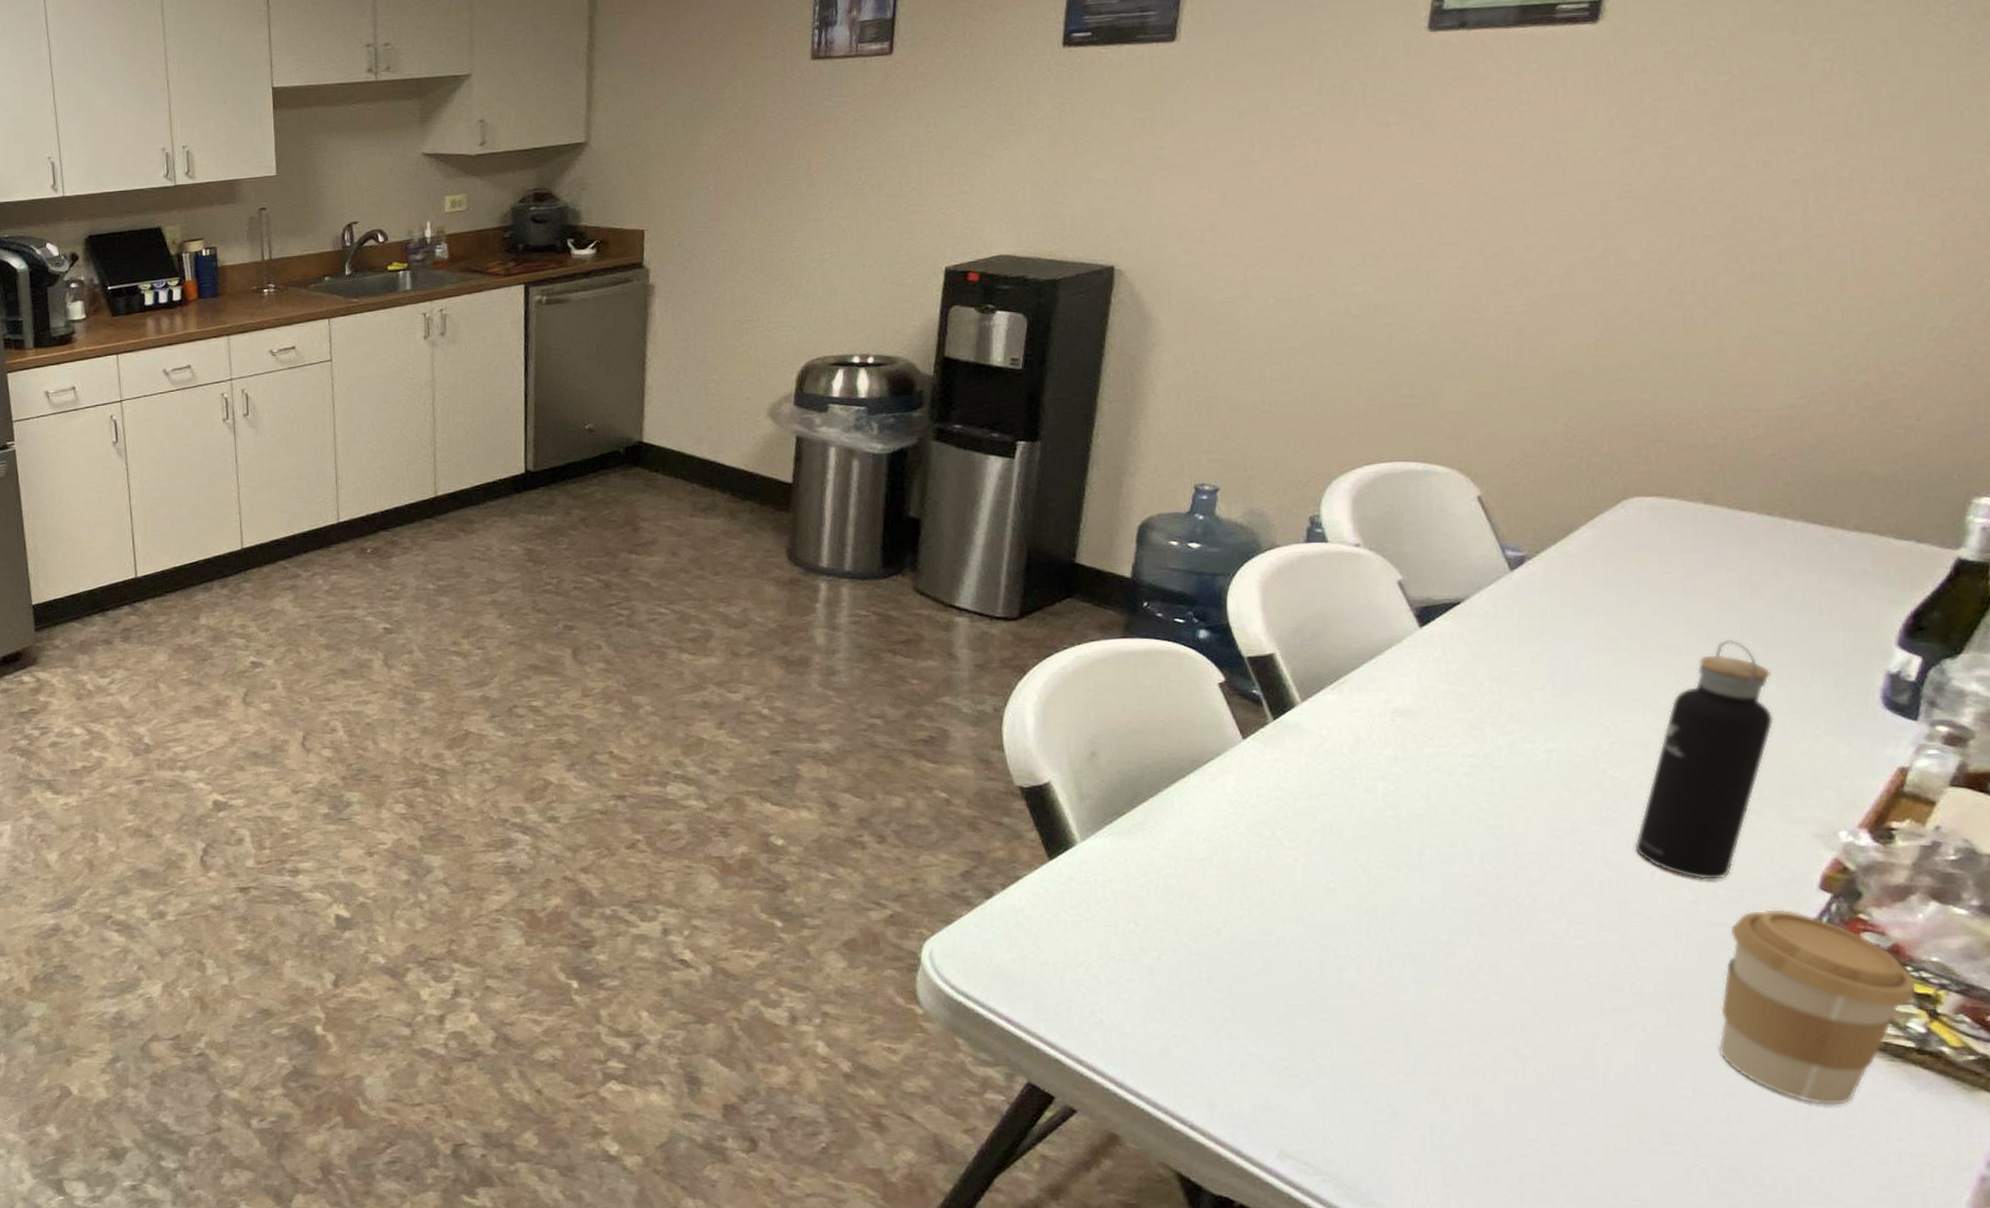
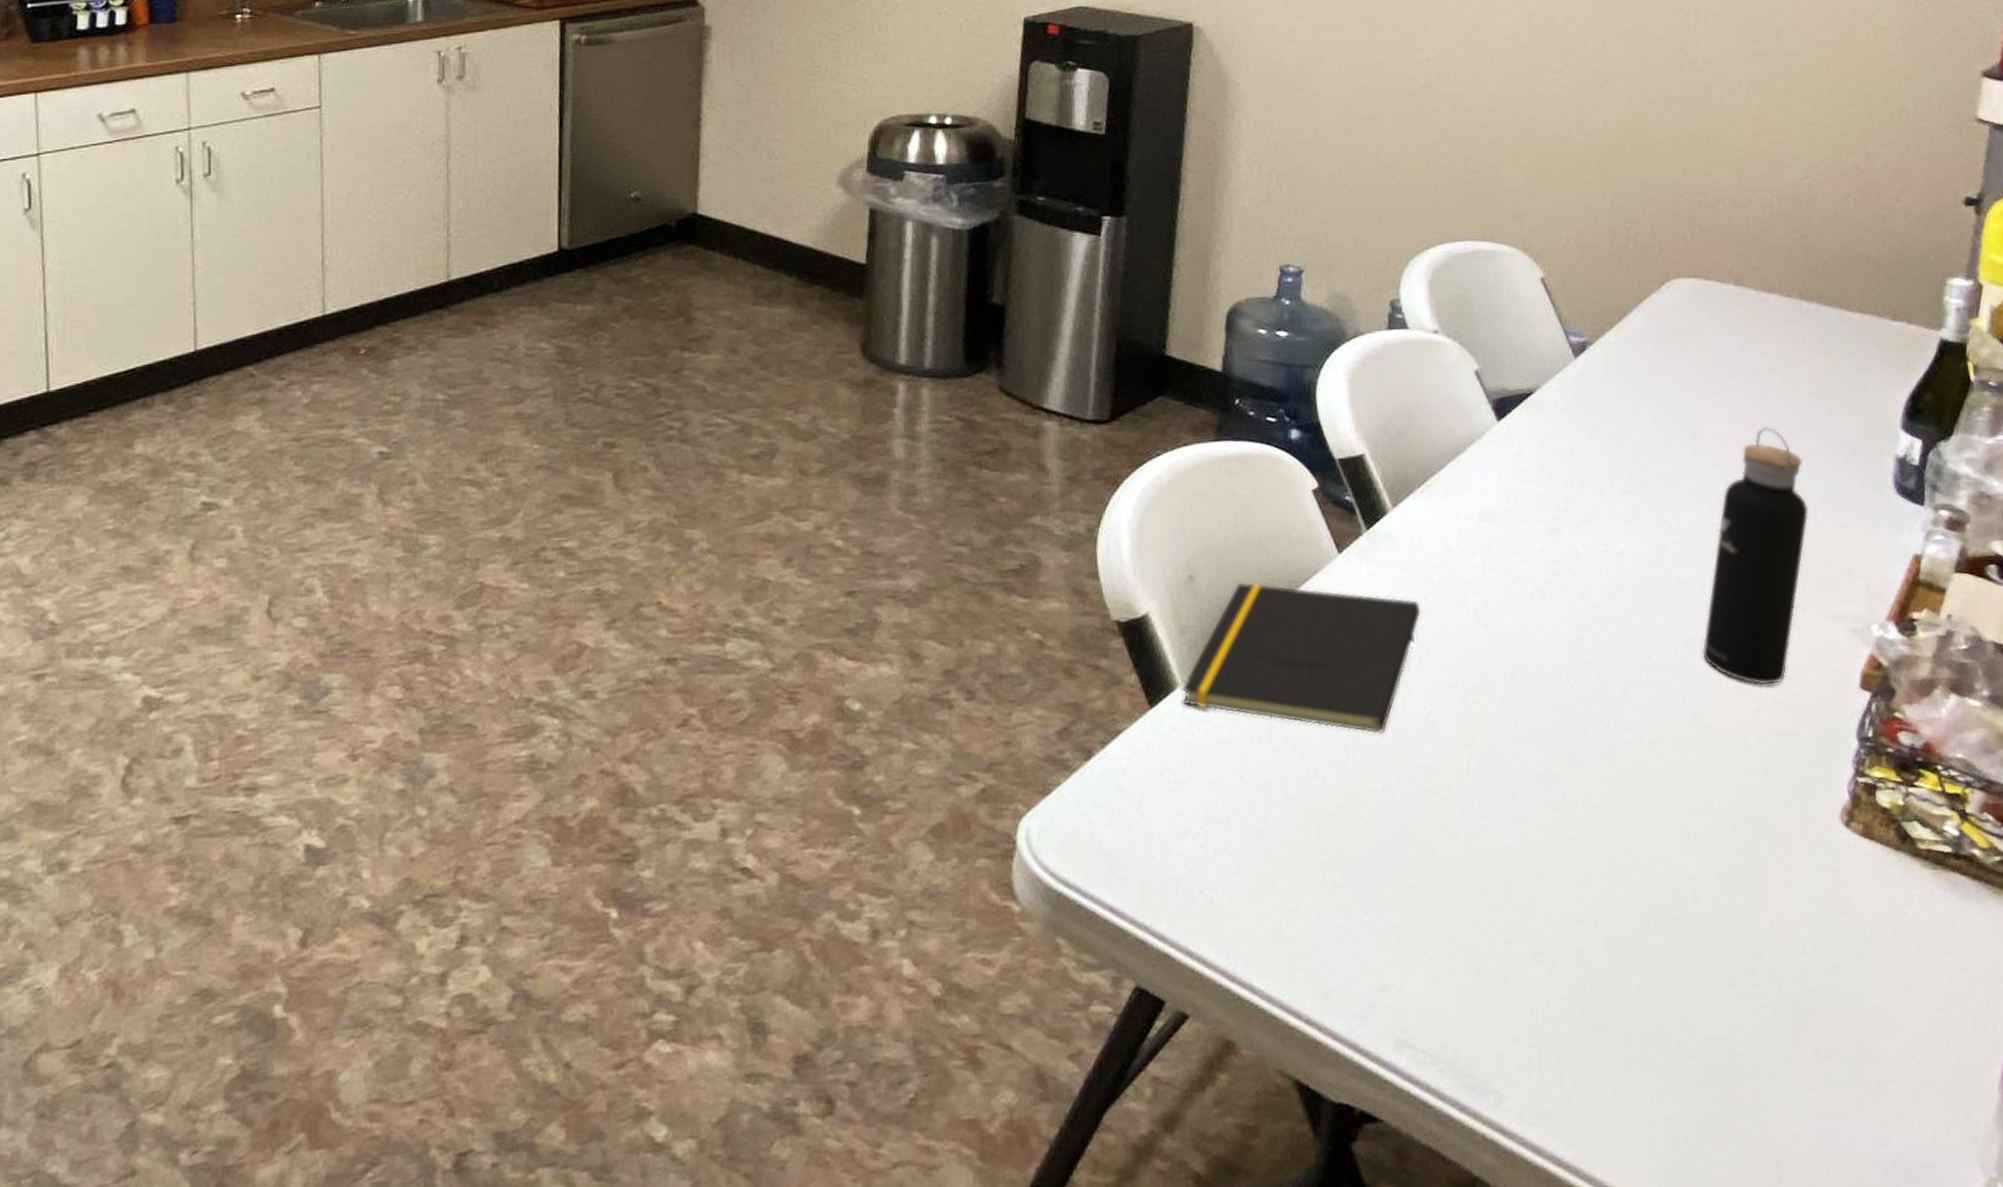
notepad: none [1080,760,1326,897] -> present [1181,582,1421,735]
coffee cup: present [1719,909,1917,1105] -> none [1788,712,1948,925]

